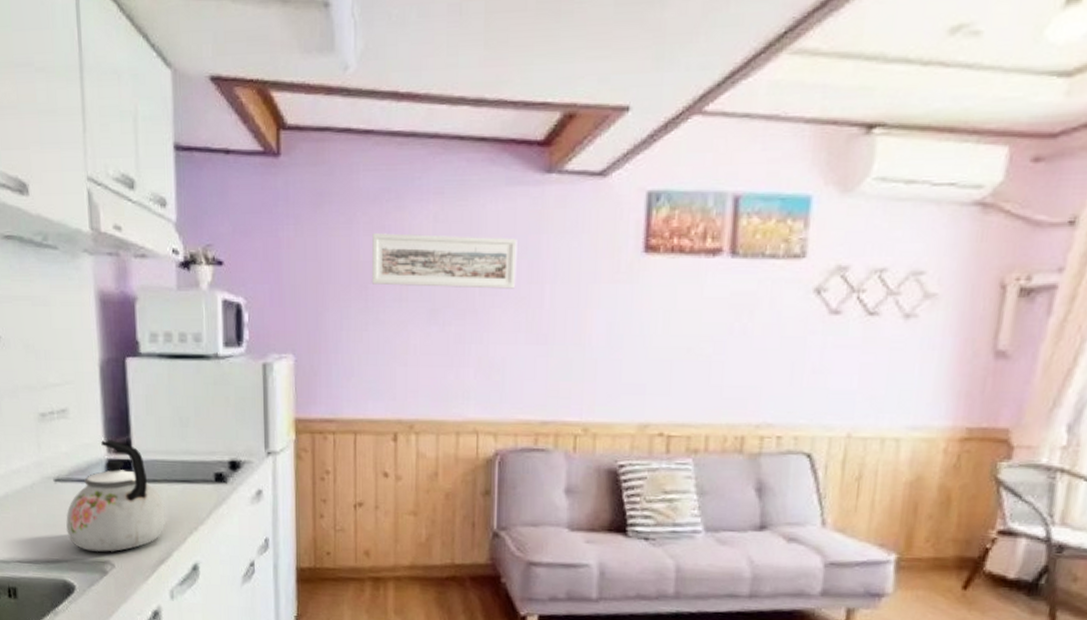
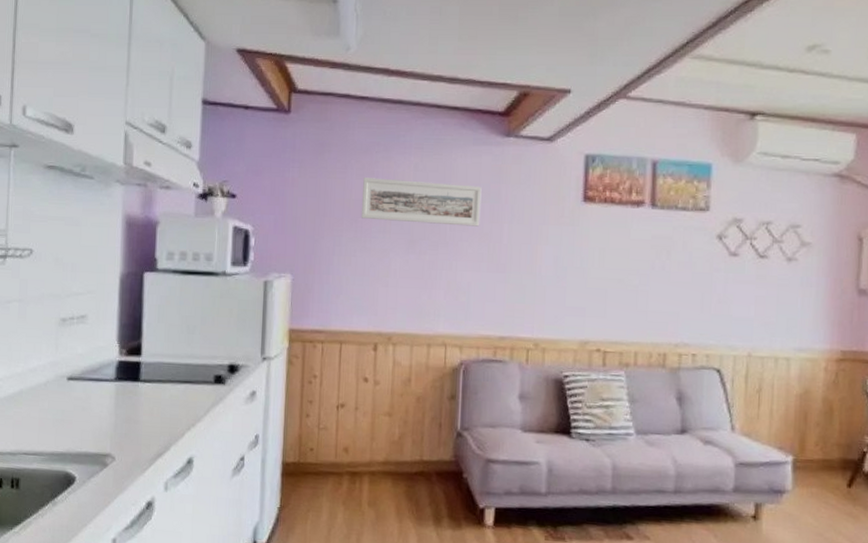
kettle: present [66,439,167,552] -> none [74,343,168,446]

